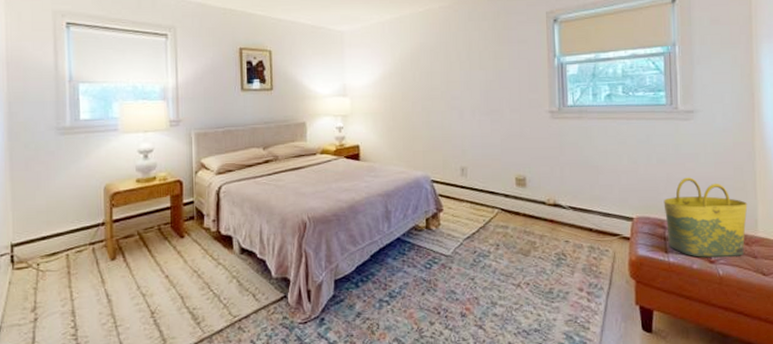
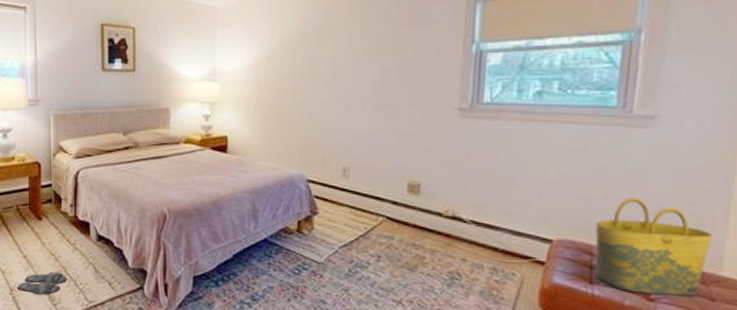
slippers: none [159,289,210,315] -> present [17,271,66,295]

